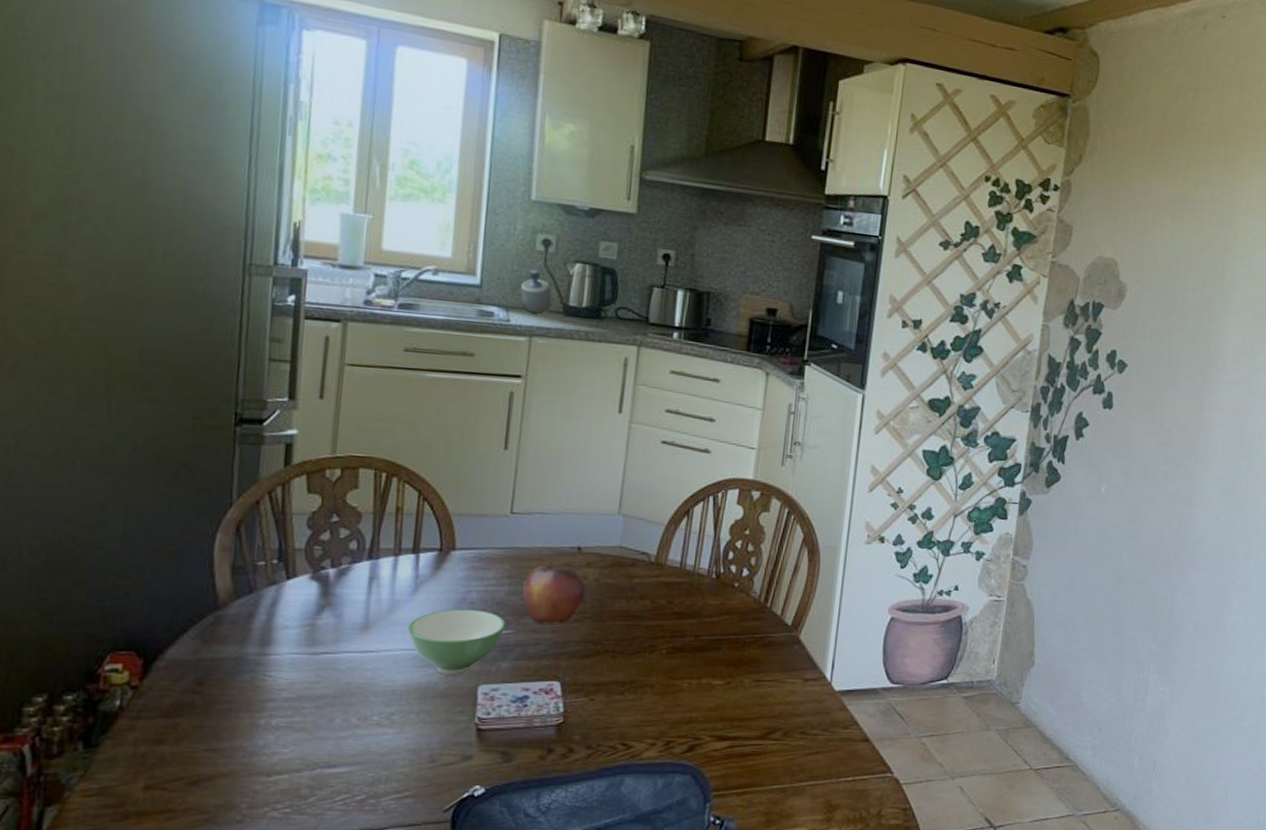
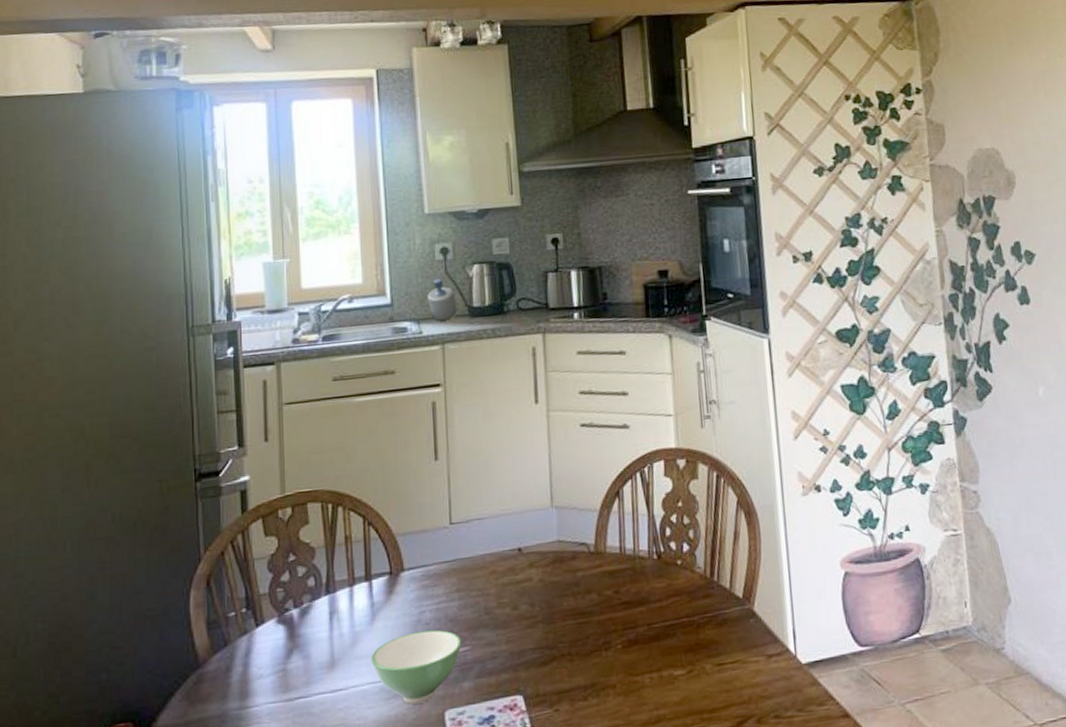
fruit: present [521,561,586,624] -> none [471,568,533,636]

